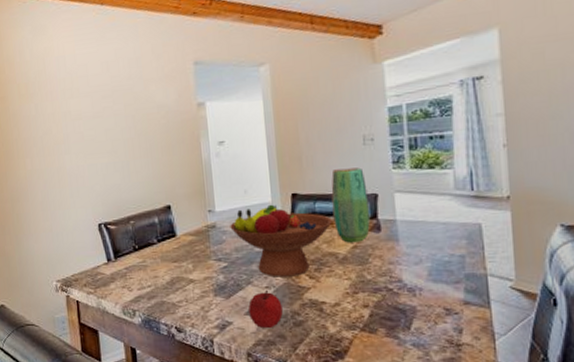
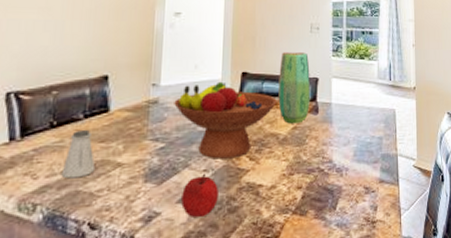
saltshaker: none [148,251,174,292] -> present [61,129,96,179]

